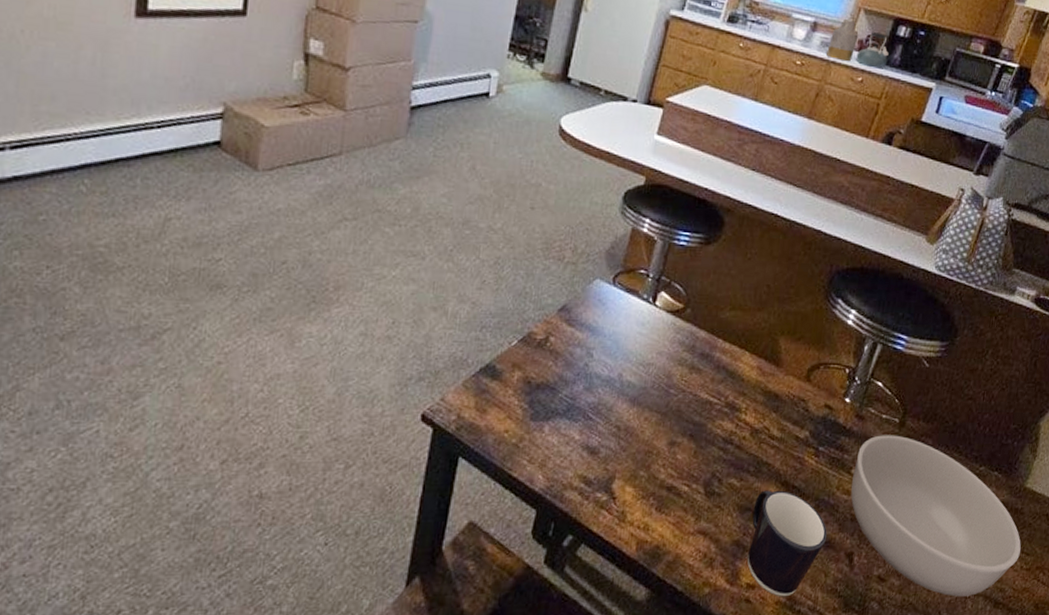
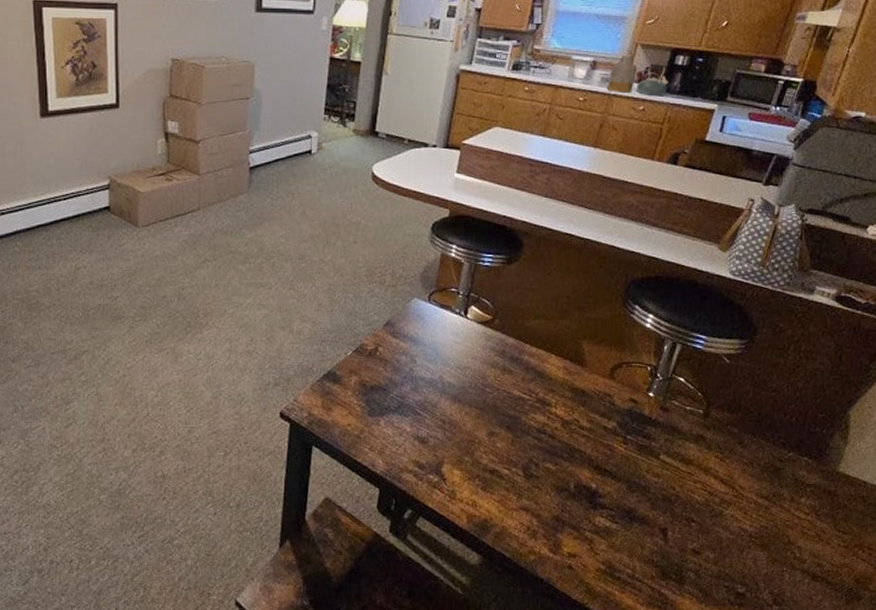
mug: present [747,490,828,597] -> none [567,473,641,565]
bowl: present [850,435,1021,597] -> none [660,424,837,570]

